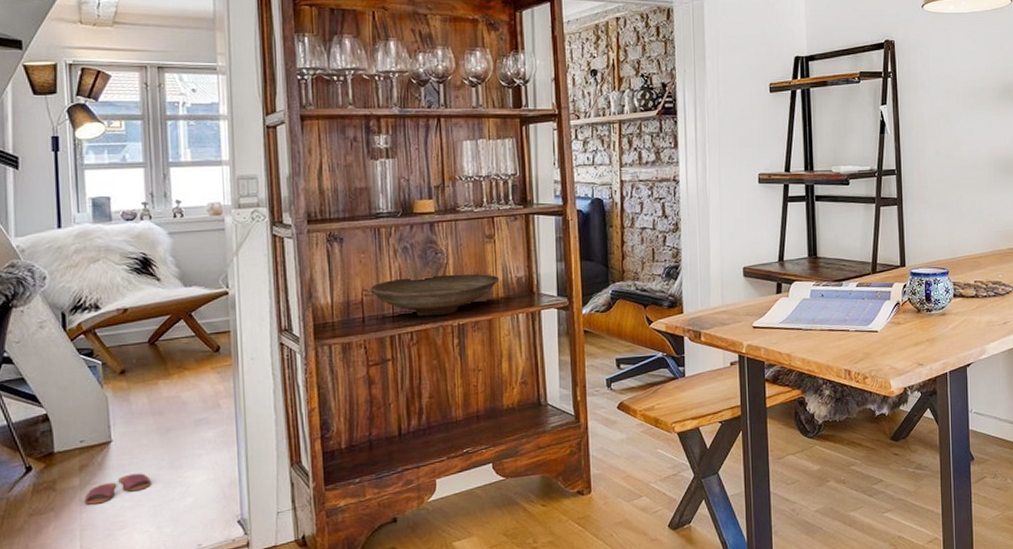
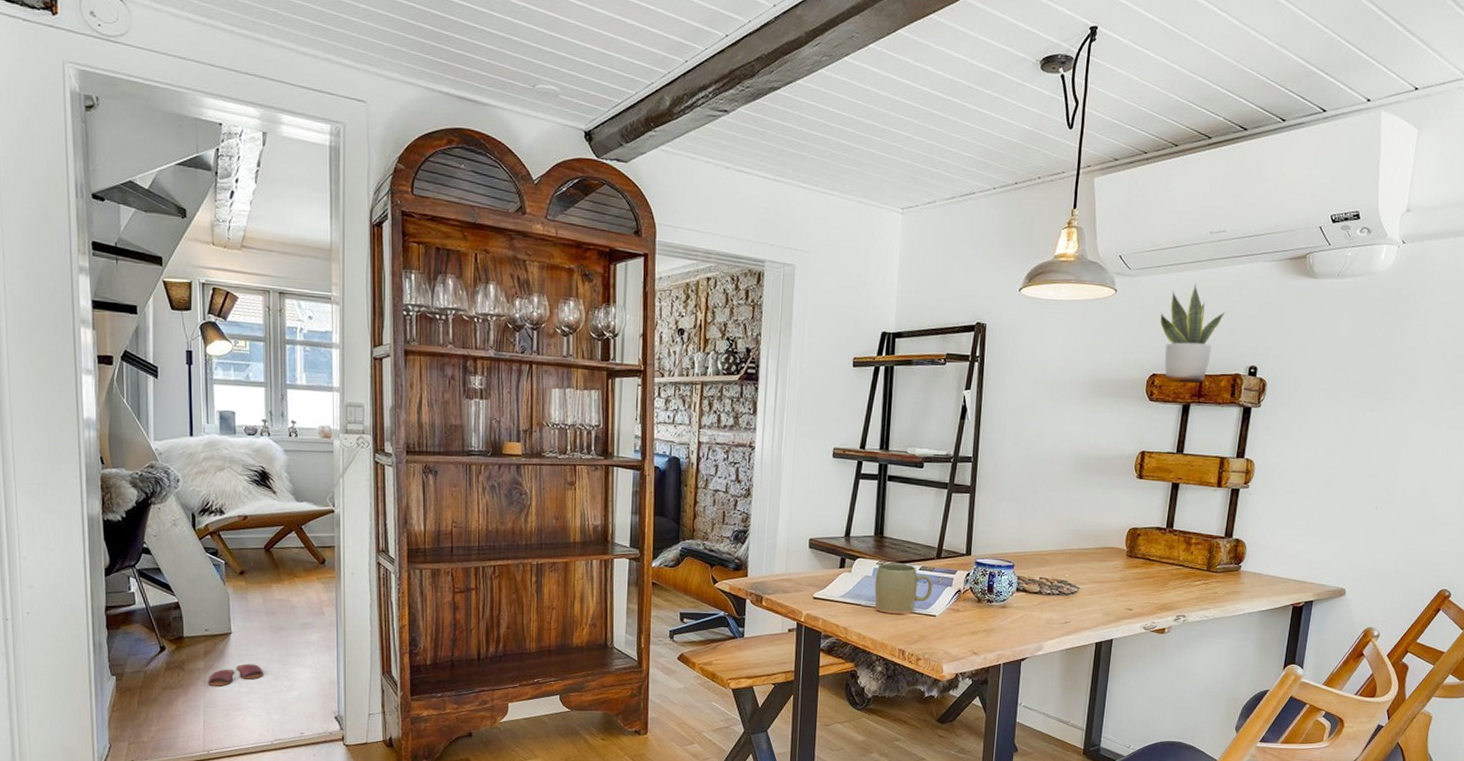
decorative bowl: present [370,274,500,317] -> none [459,514,578,554]
mug: none [813,282,872,335] -> present [874,563,933,614]

